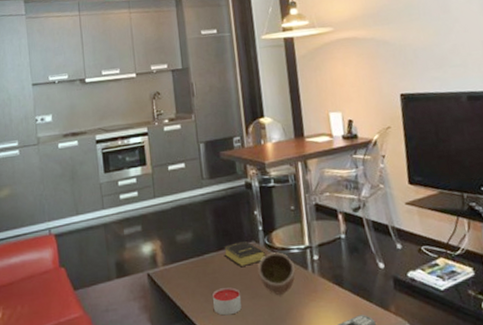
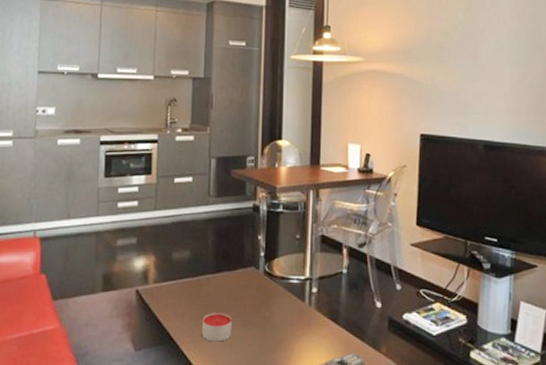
book: present [223,240,266,268] -> none [220,265,265,293]
decorative bowl: present [258,252,296,295] -> none [253,281,291,325]

